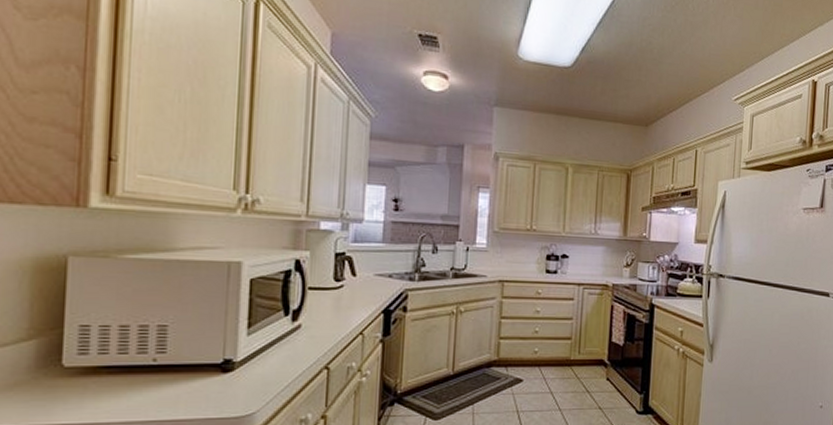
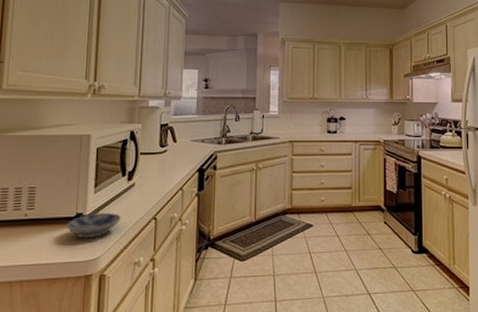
bowl: none [211,360,283,390] -> present [67,213,121,239]

